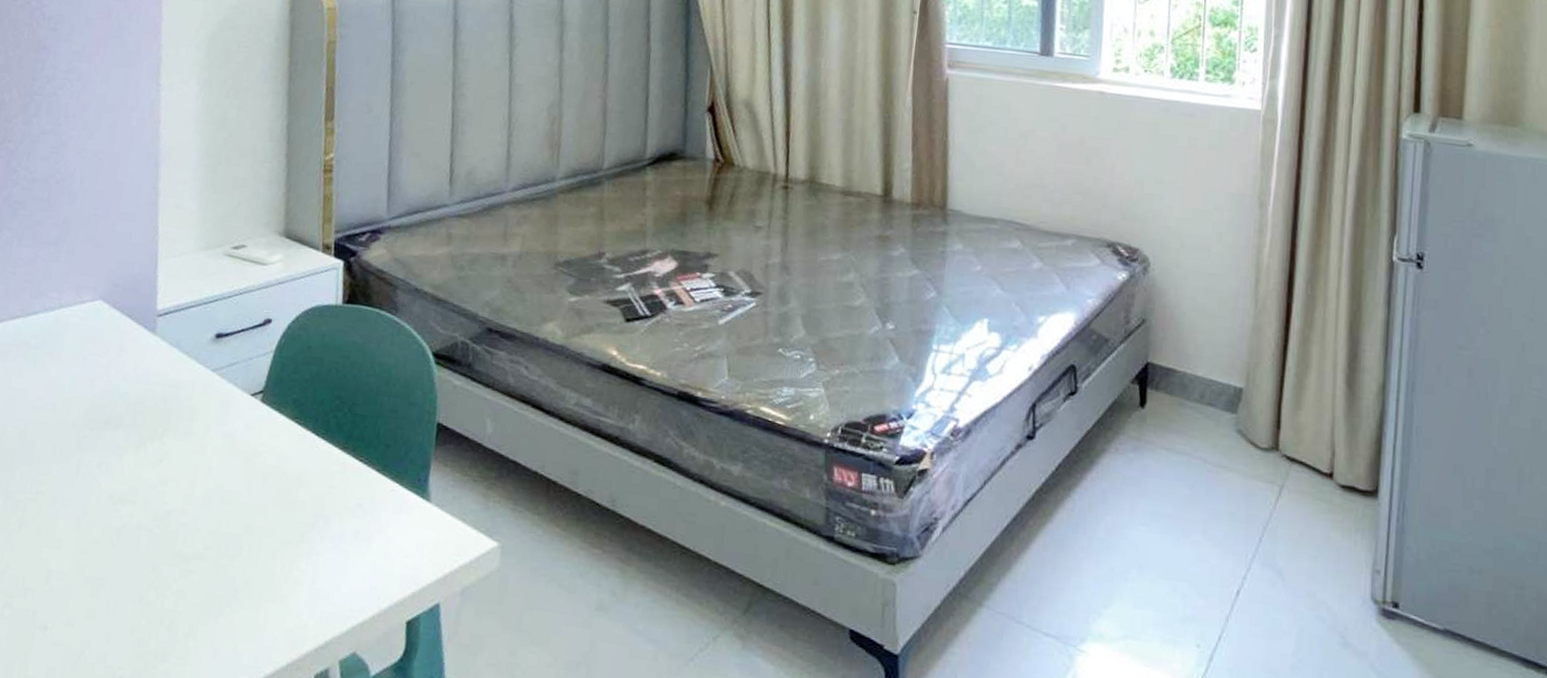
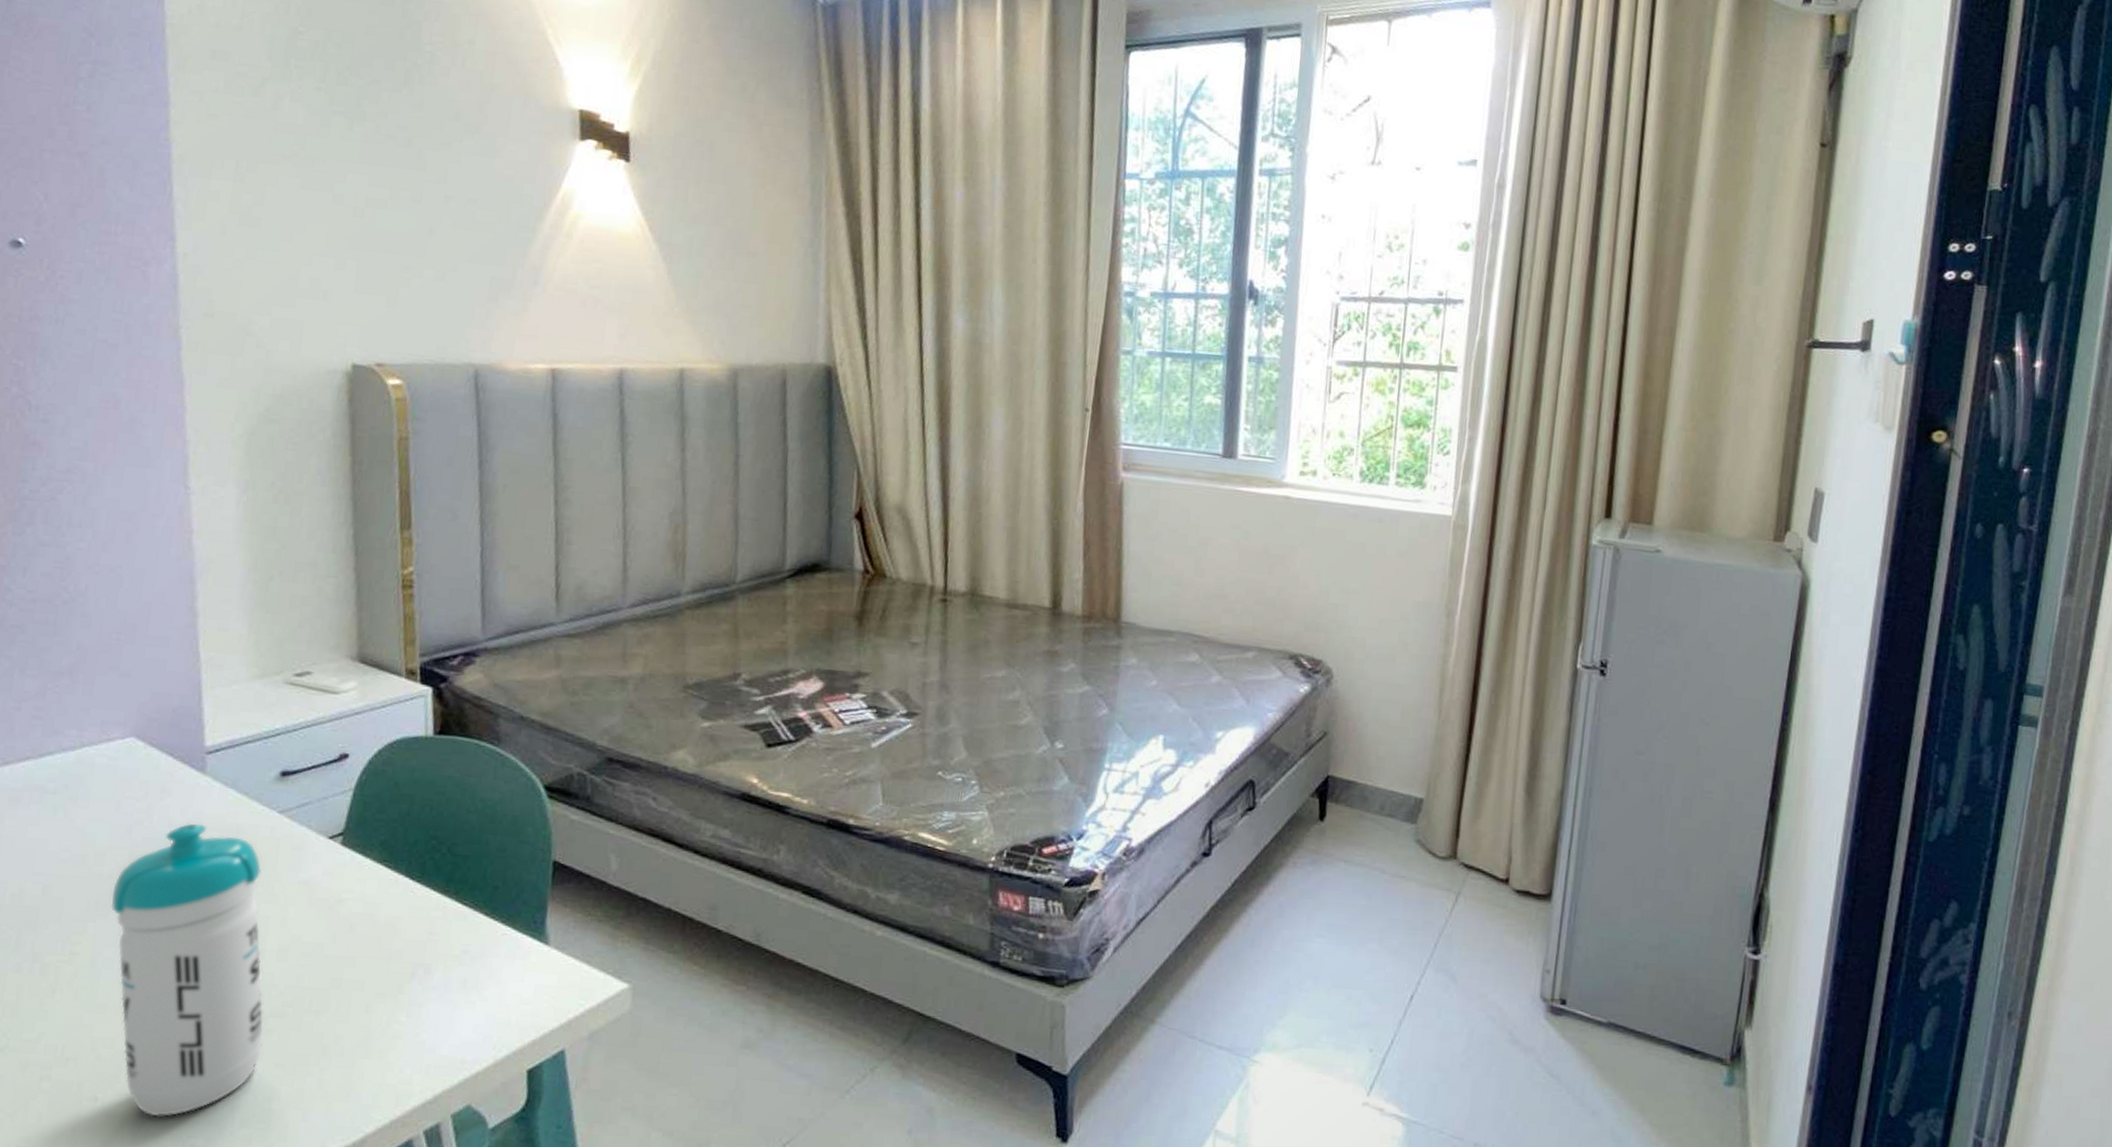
water bottle: none [71,377,195,648] -> present [110,823,265,1118]

